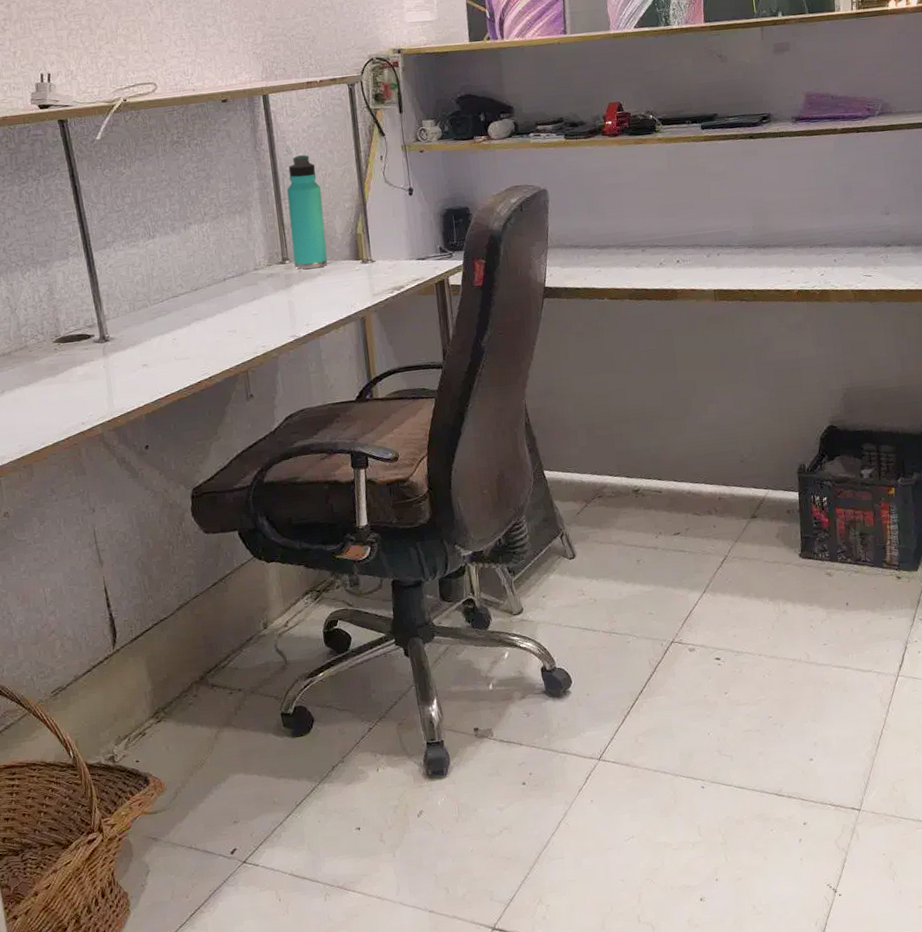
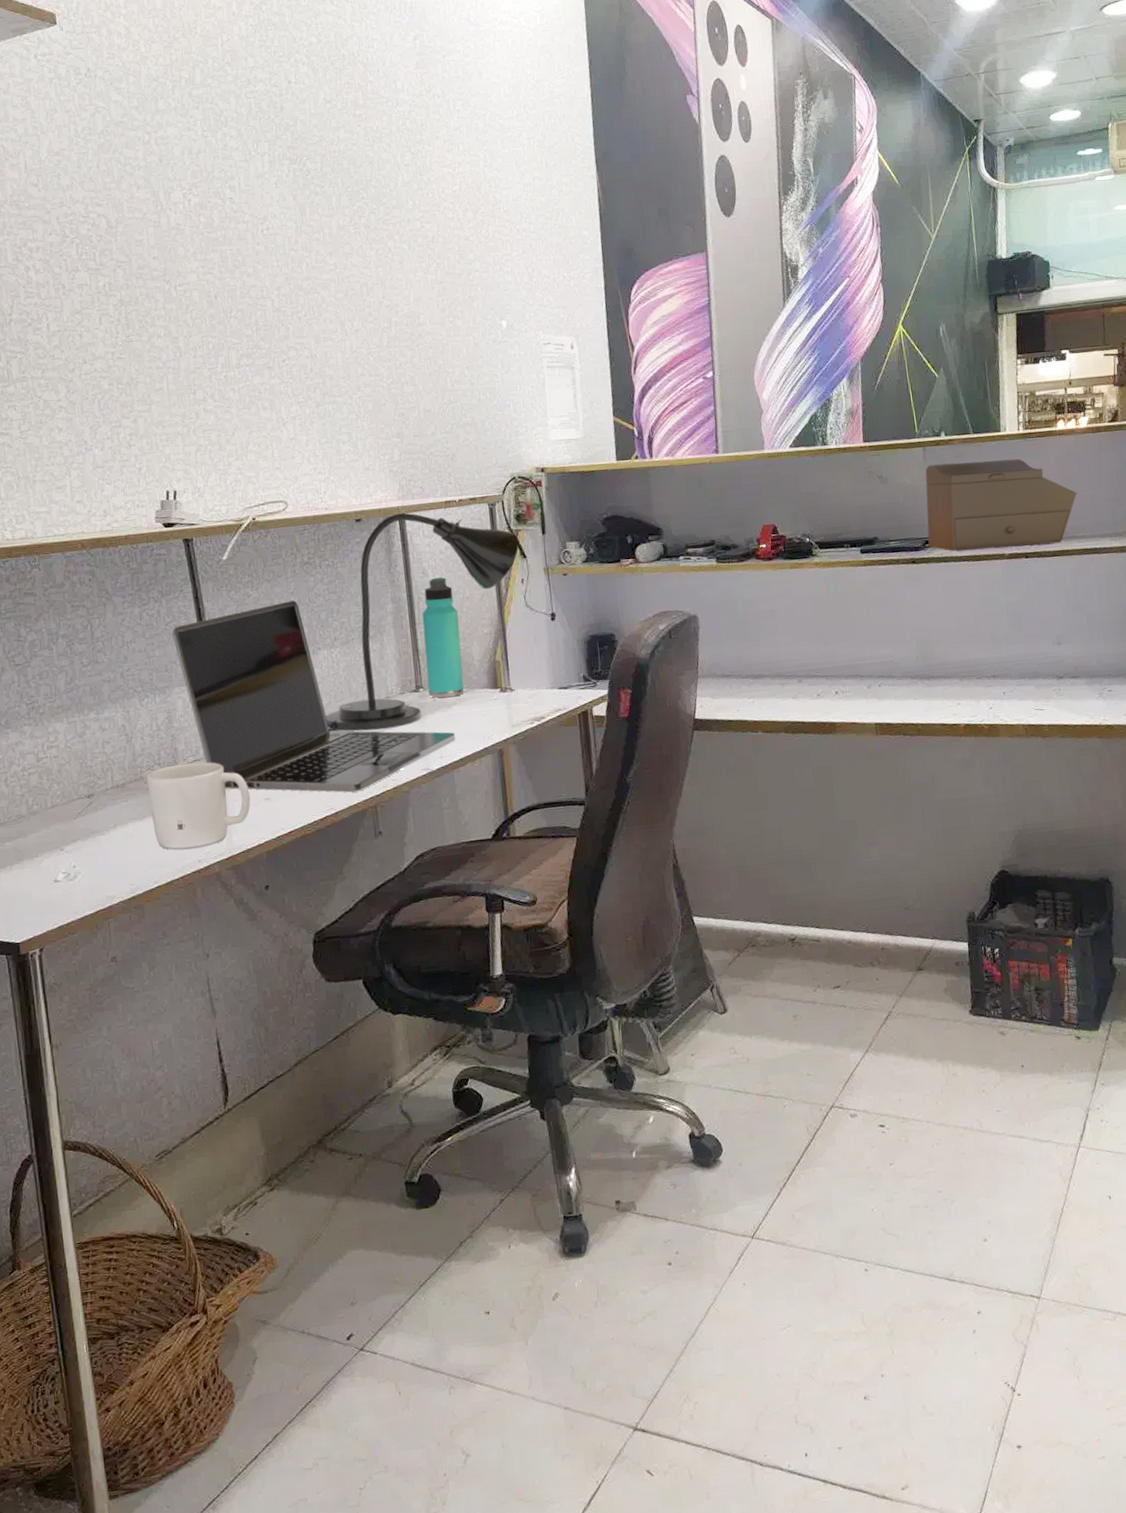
mug: none [30,331,130,414] -> present [146,761,251,851]
laptop: none [50,178,320,359] -> present [172,600,455,793]
desk lamp: none [198,93,378,301] -> present [326,512,519,732]
sewing box: none [763,37,907,126] -> present [925,458,1077,551]

